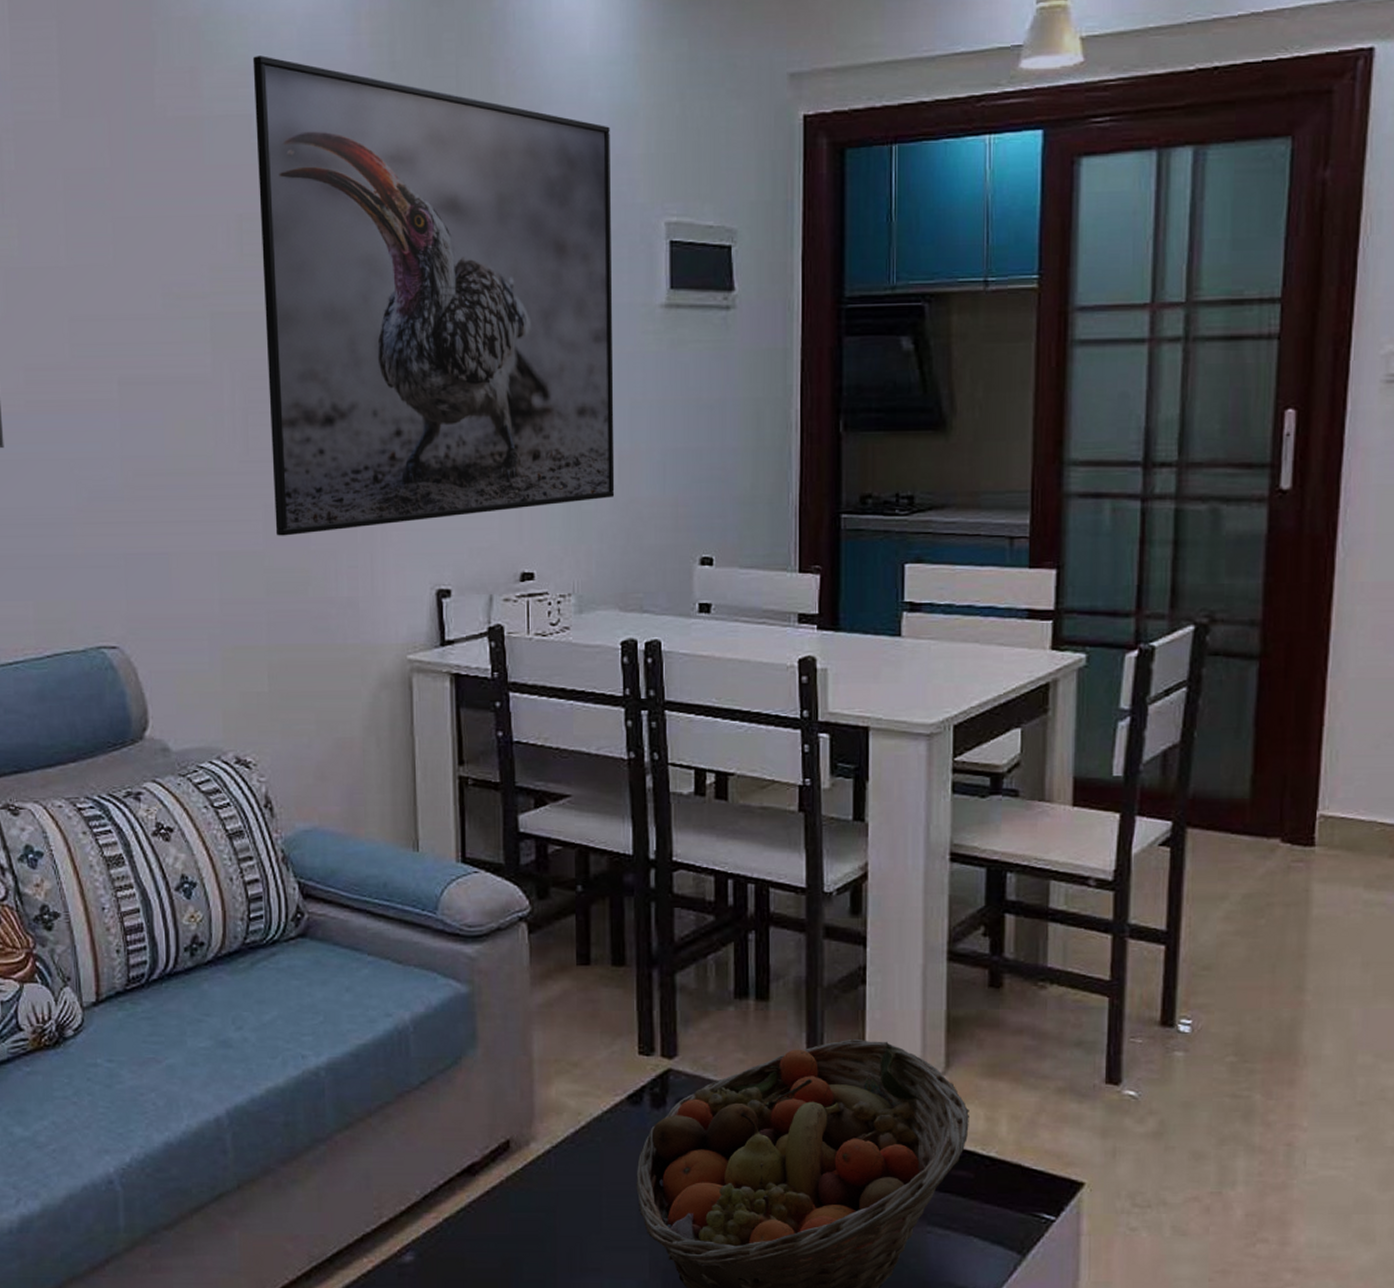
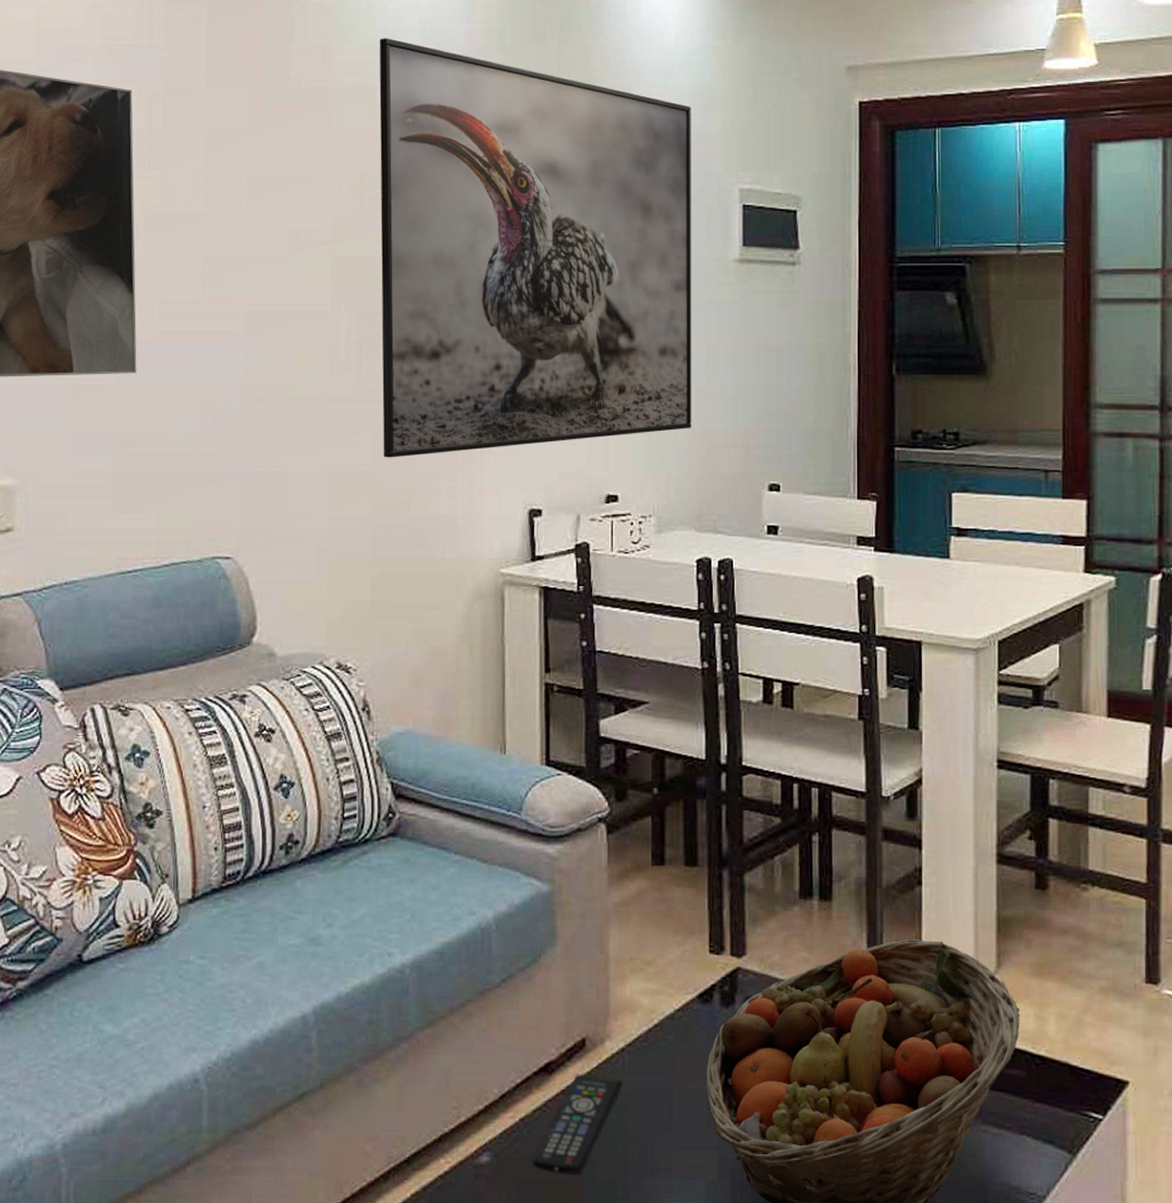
remote control: none [458,1175,549,1274] -> present [533,1074,623,1175]

